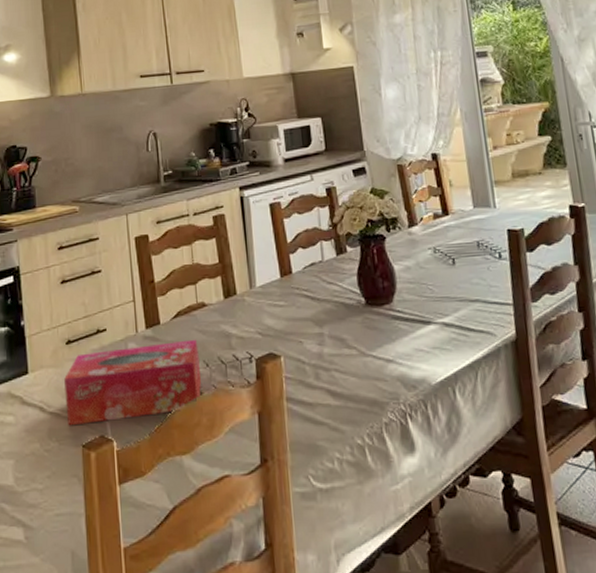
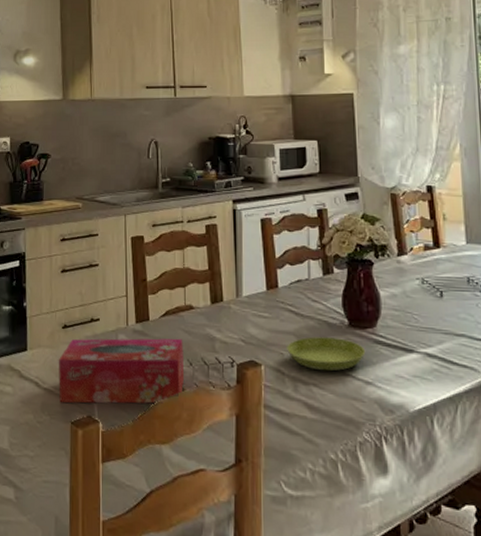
saucer: none [305,318,385,355] -> present [287,336,366,372]

